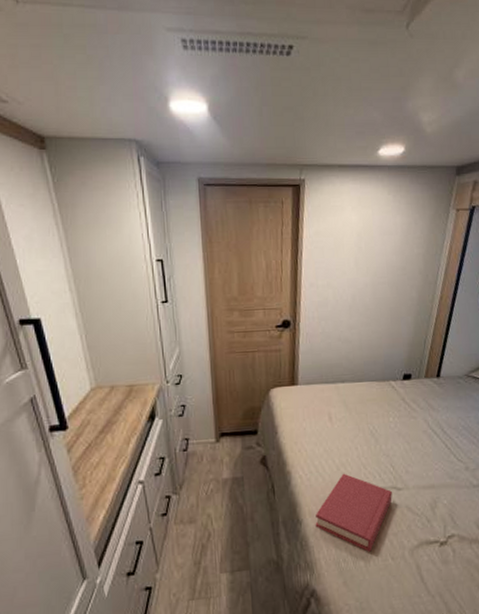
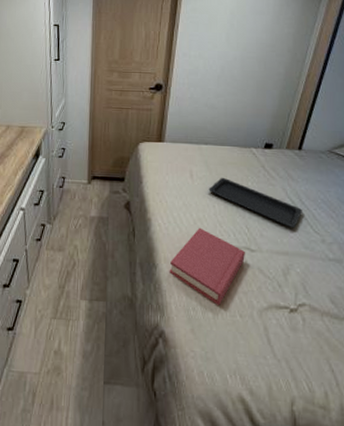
serving tray: none [349,415,446,460] -> present [208,177,303,228]

